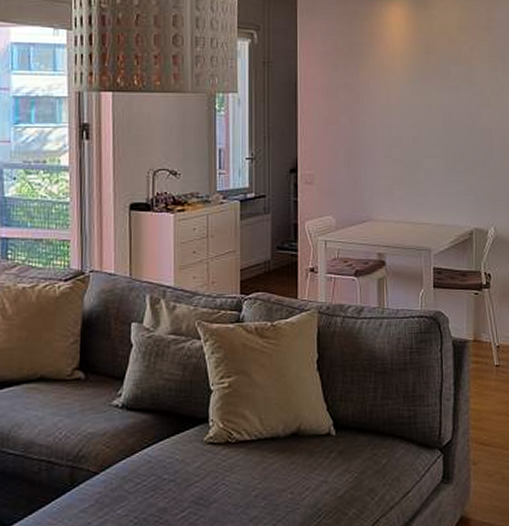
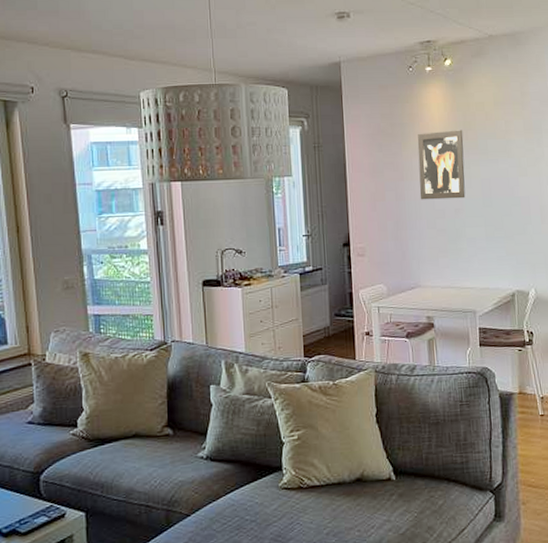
wall art: none [375,53,425,127] -> present [417,130,466,200]

